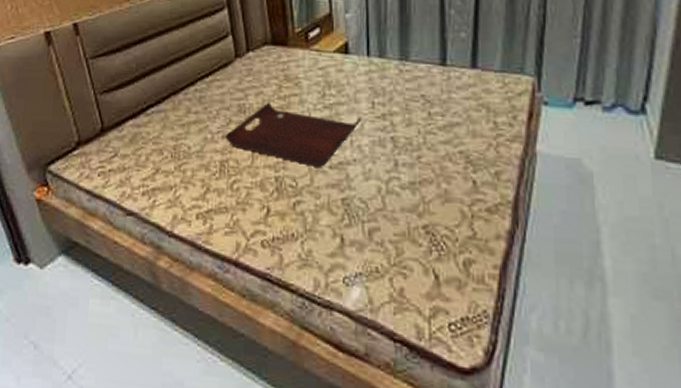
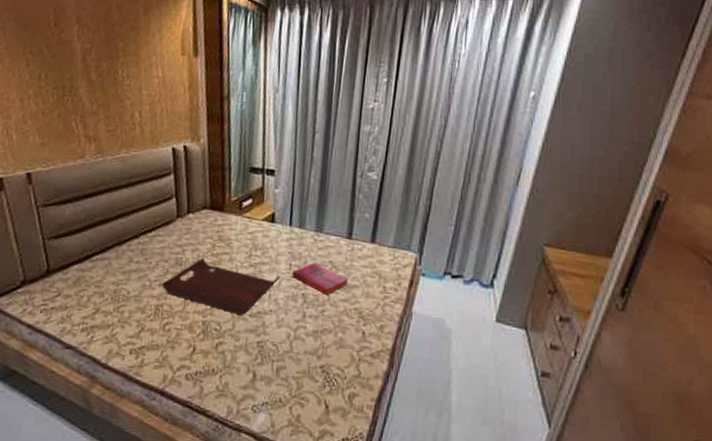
hardback book: none [376,98,447,138] -> present [292,263,348,296]

